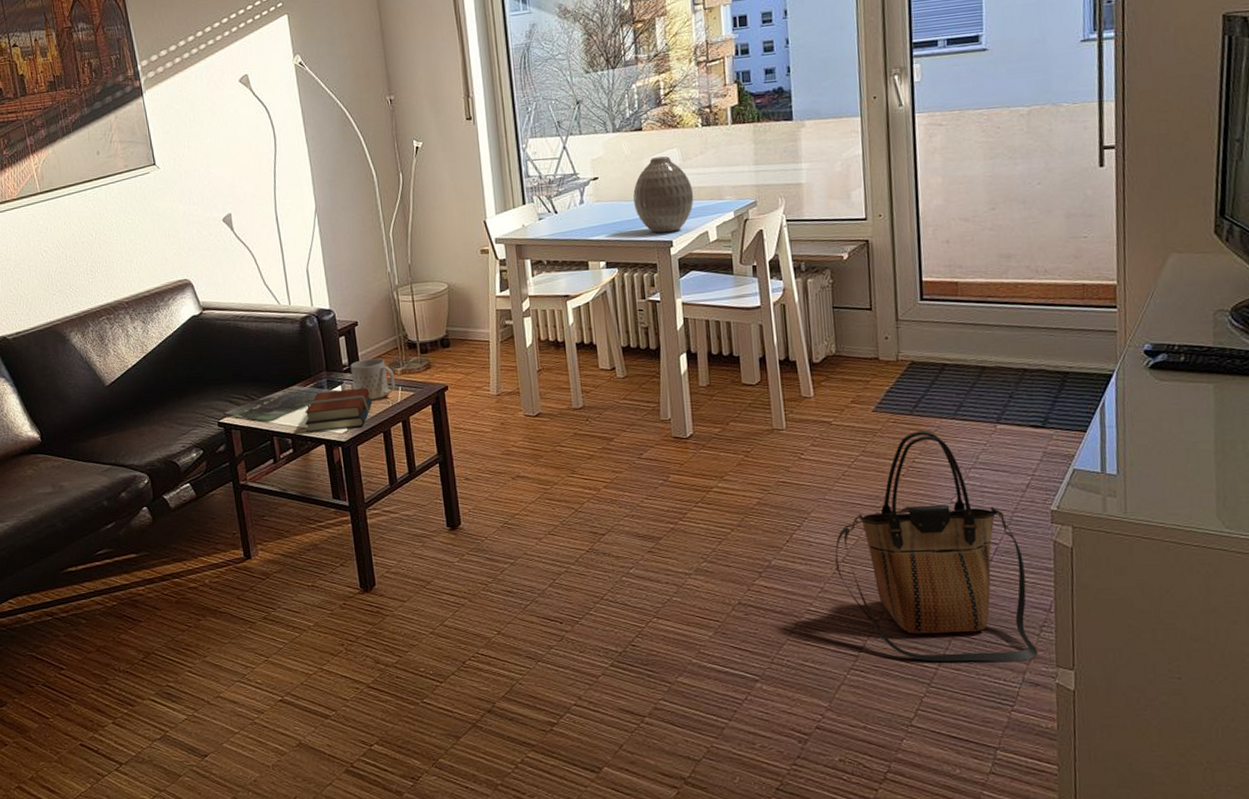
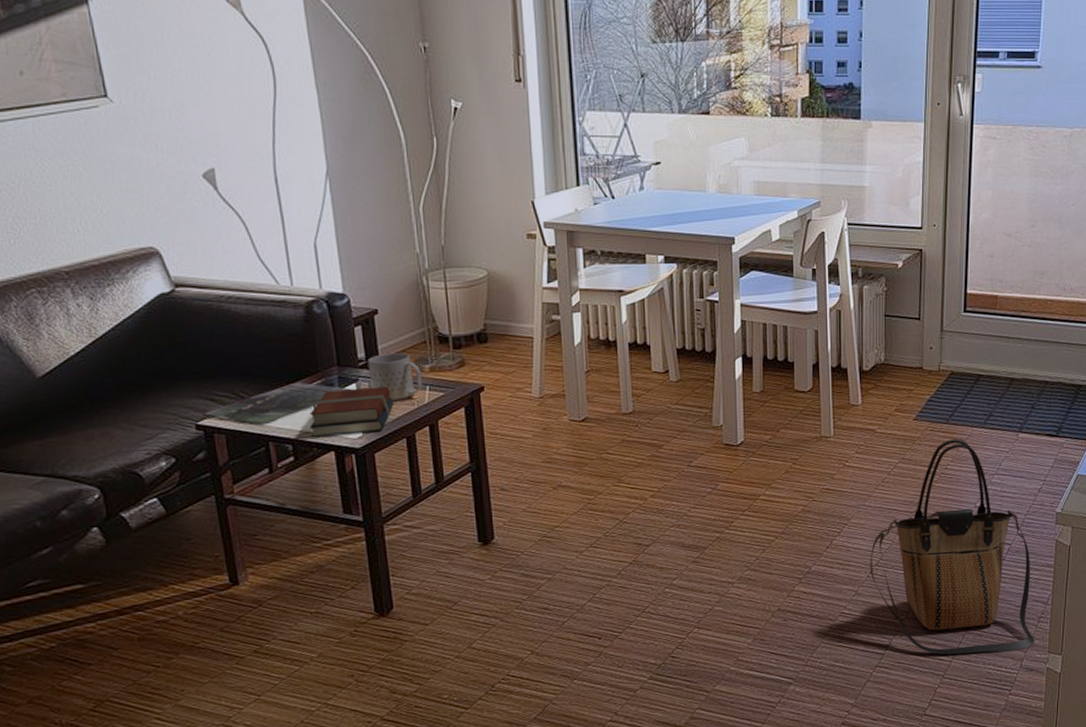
vase: present [633,156,694,234] -> none [697,145,759,229]

